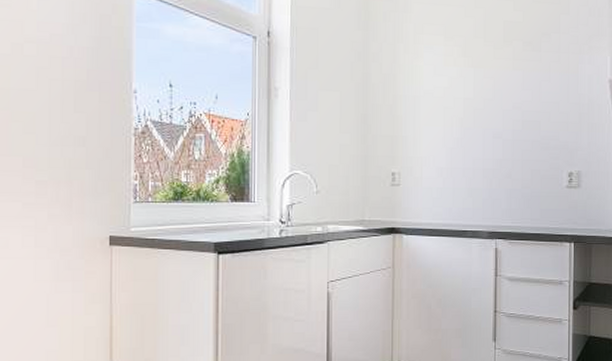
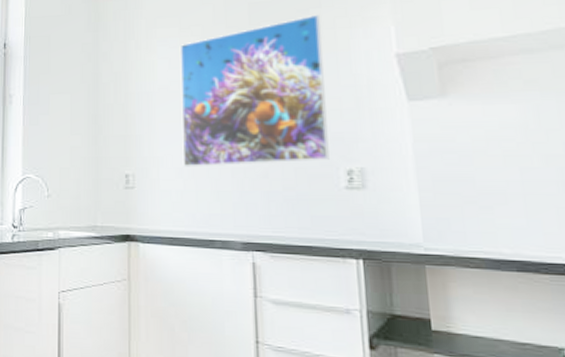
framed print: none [443,38,559,167] -> present [179,14,330,167]

